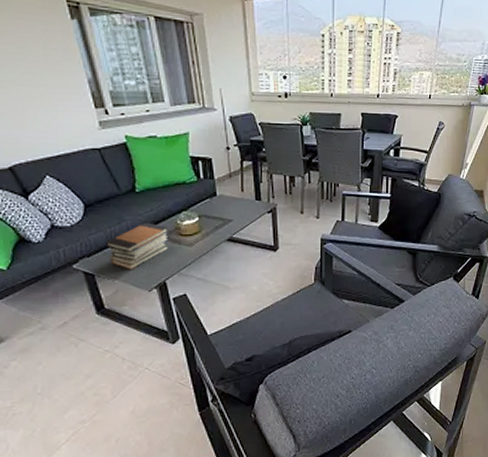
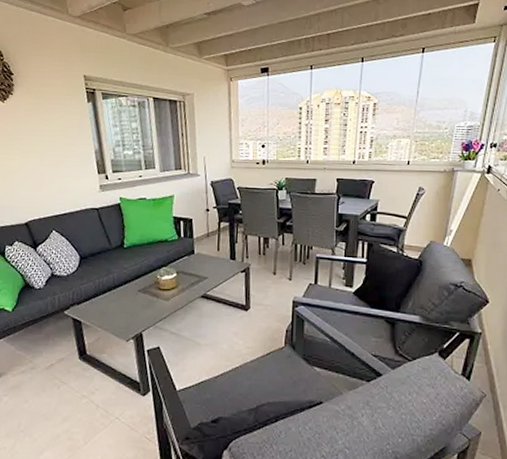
book stack: present [105,222,169,269] -> none [93,275,149,319]

